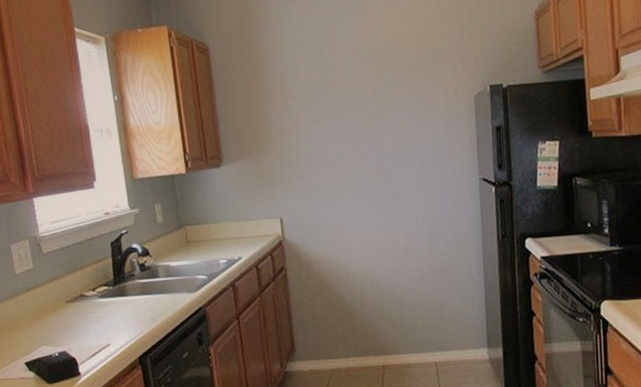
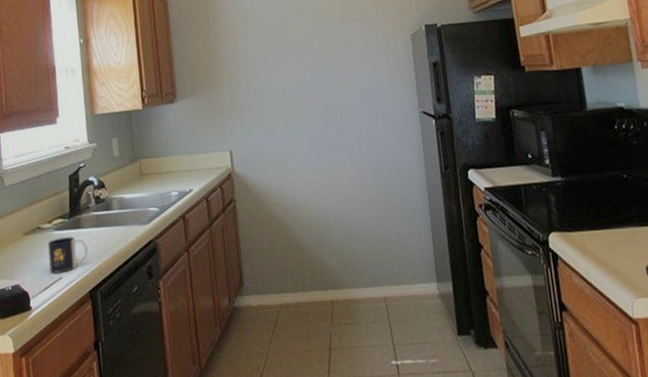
mug: none [93,304,135,340] -> present [48,237,88,273]

